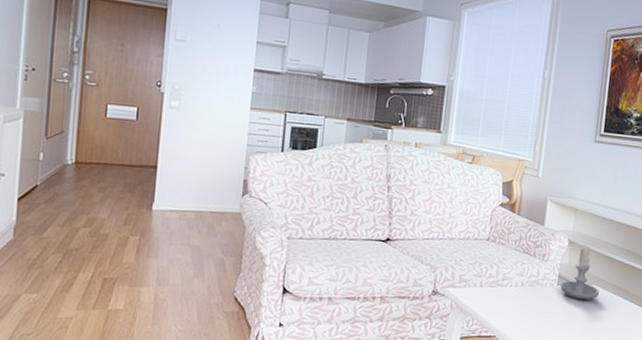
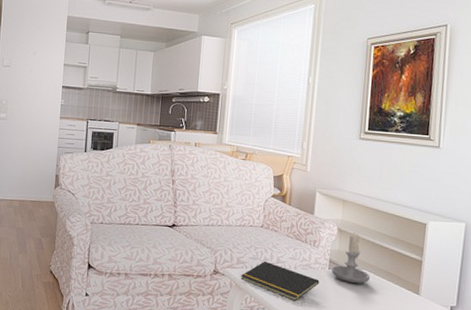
notepad: none [462,278,548,322] -> present [240,261,320,301]

